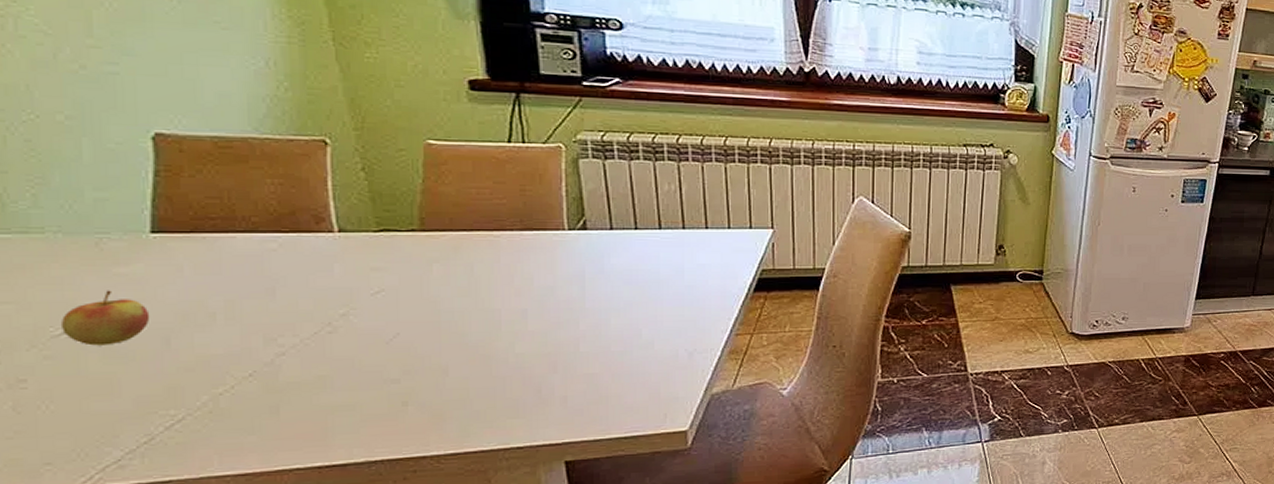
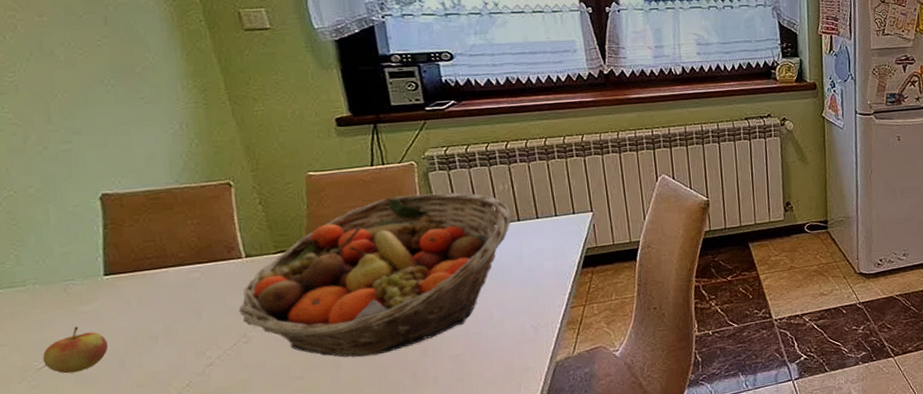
fruit basket: none [324,182,675,365] -> present [238,192,512,358]

